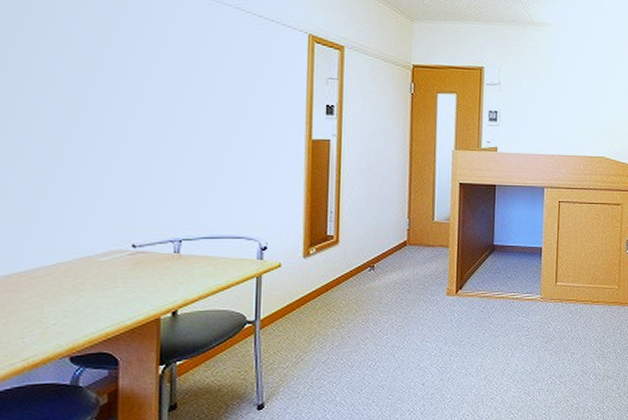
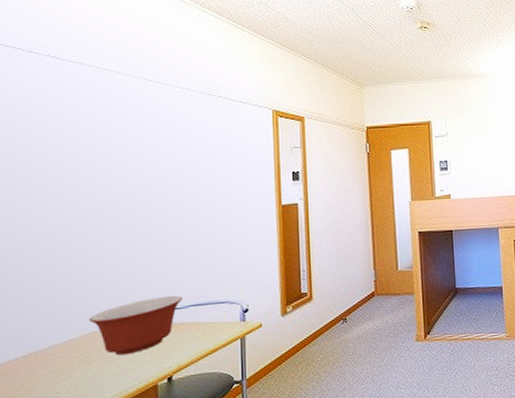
mixing bowl: none [83,225,193,285] -> present [88,295,182,356]

